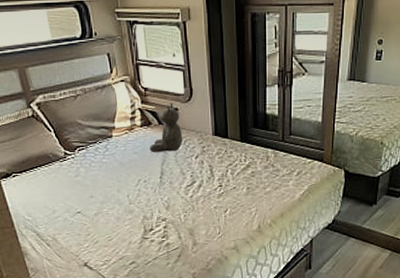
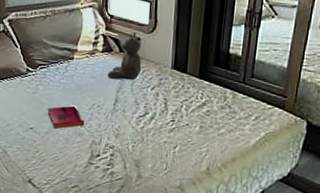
hardback book: none [93,184,134,209] -> present [47,105,85,129]

